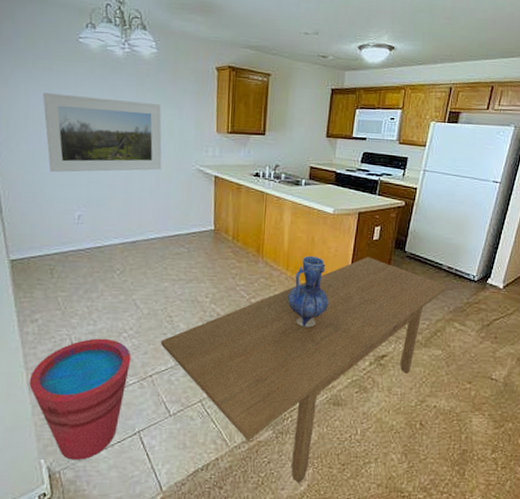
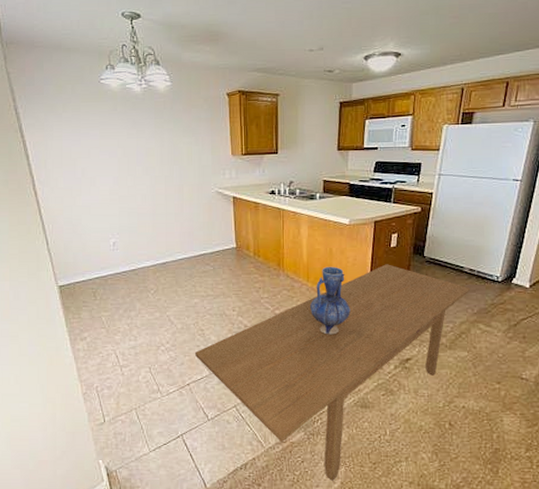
bucket: present [29,338,131,460] -> none [84,352,170,460]
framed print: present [43,93,162,173] -> none [74,133,184,205]

